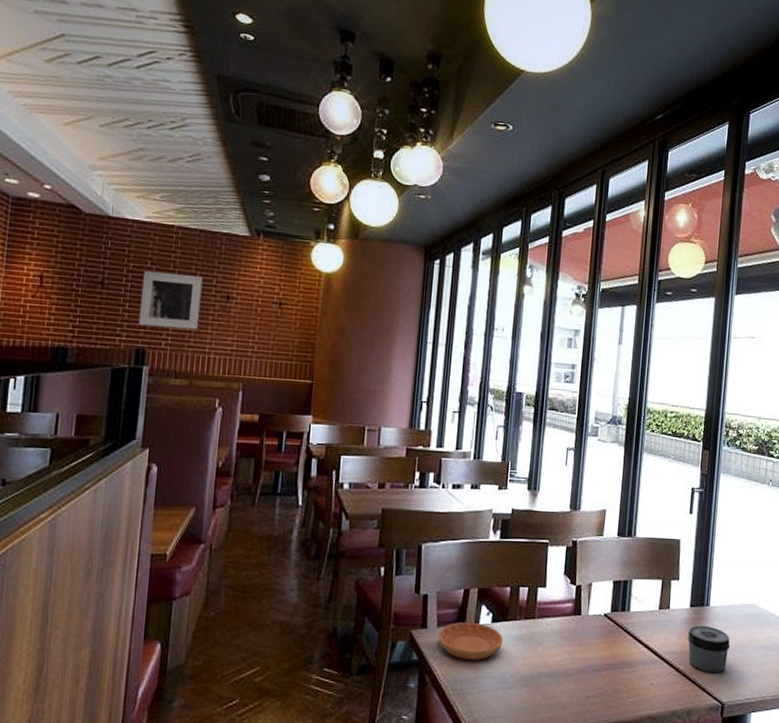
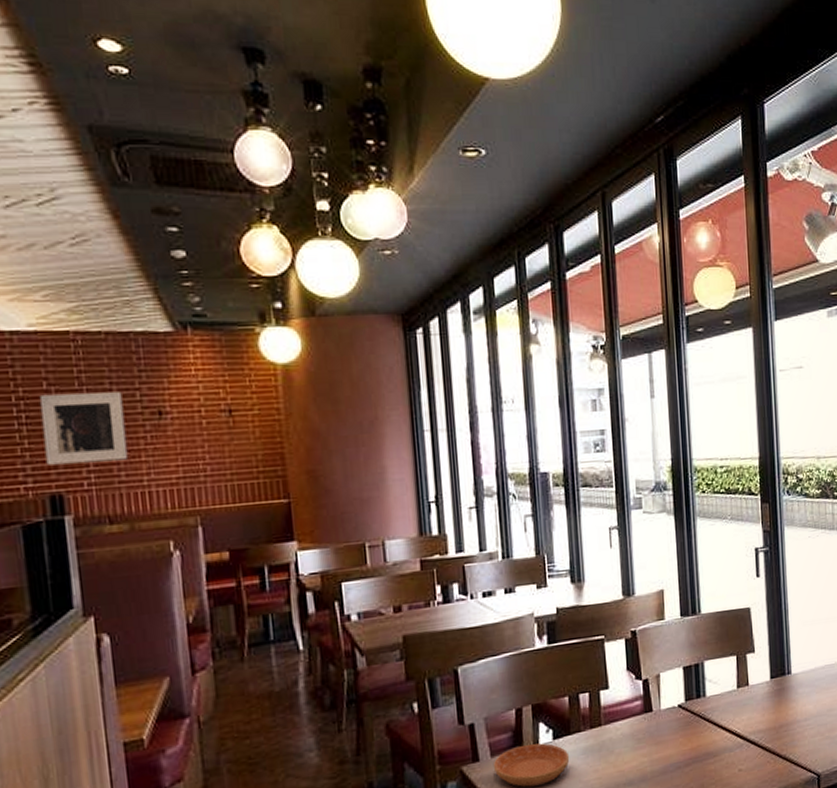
jar: present [687,625,731,673] -> none [771,695,819,745]

